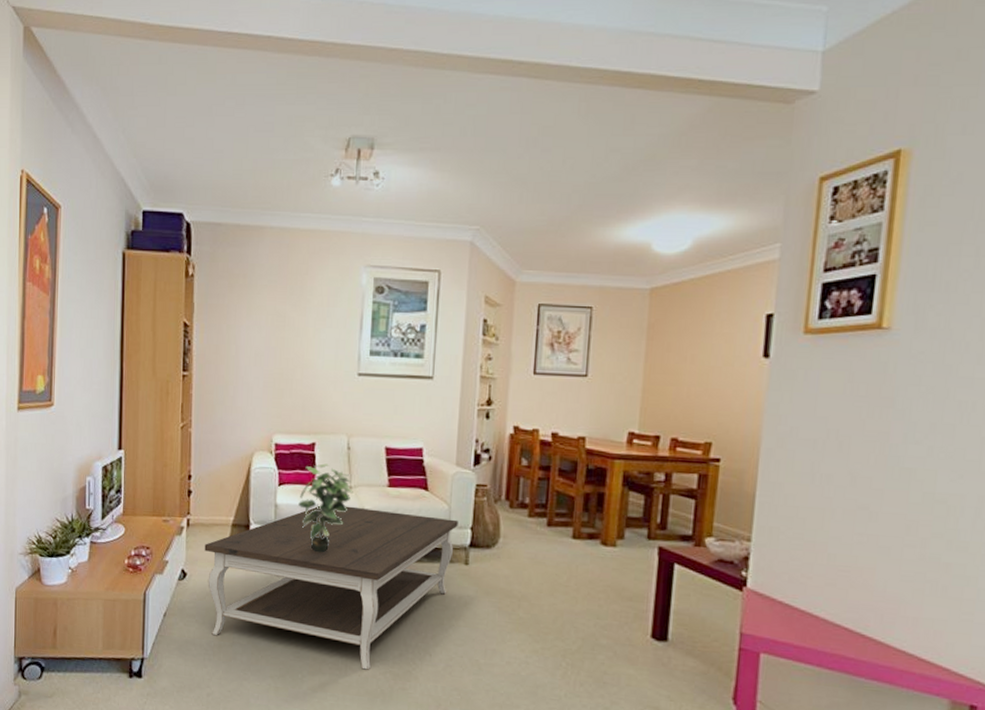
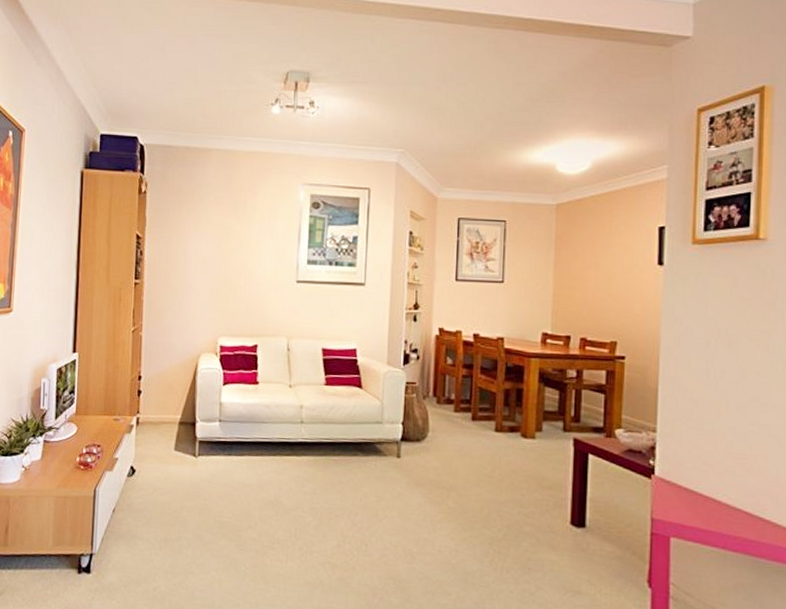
coffee table: present [204,506,458,670] -> none [152,403,390,561]
potted plant: present [298,463,353,553] -> none [242,364,293,449]

